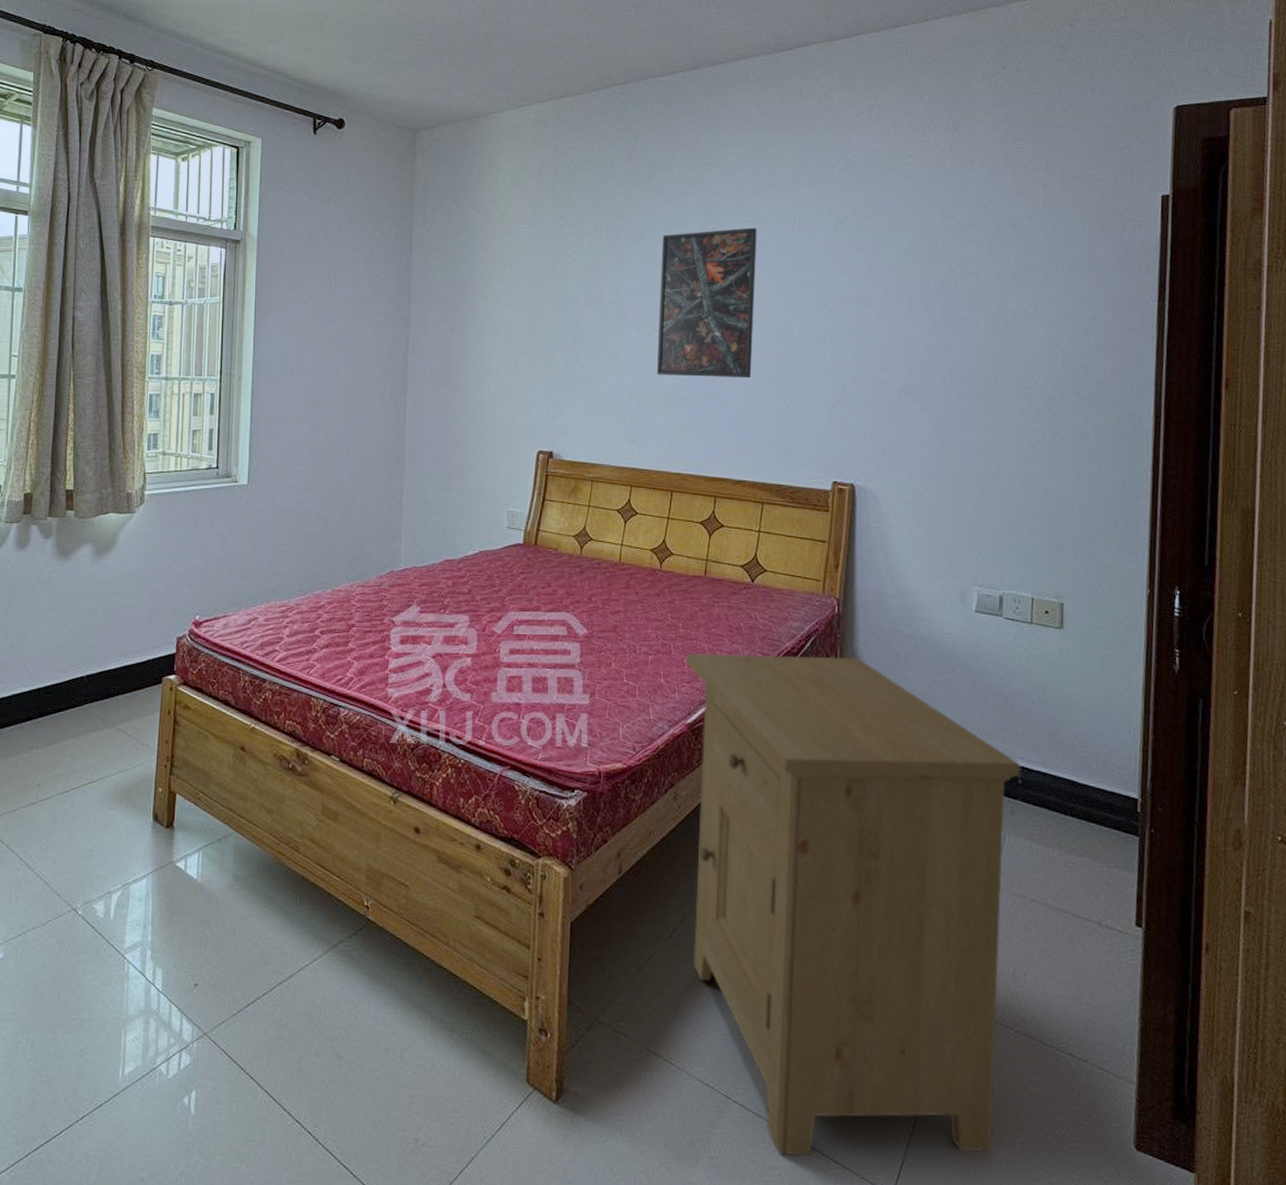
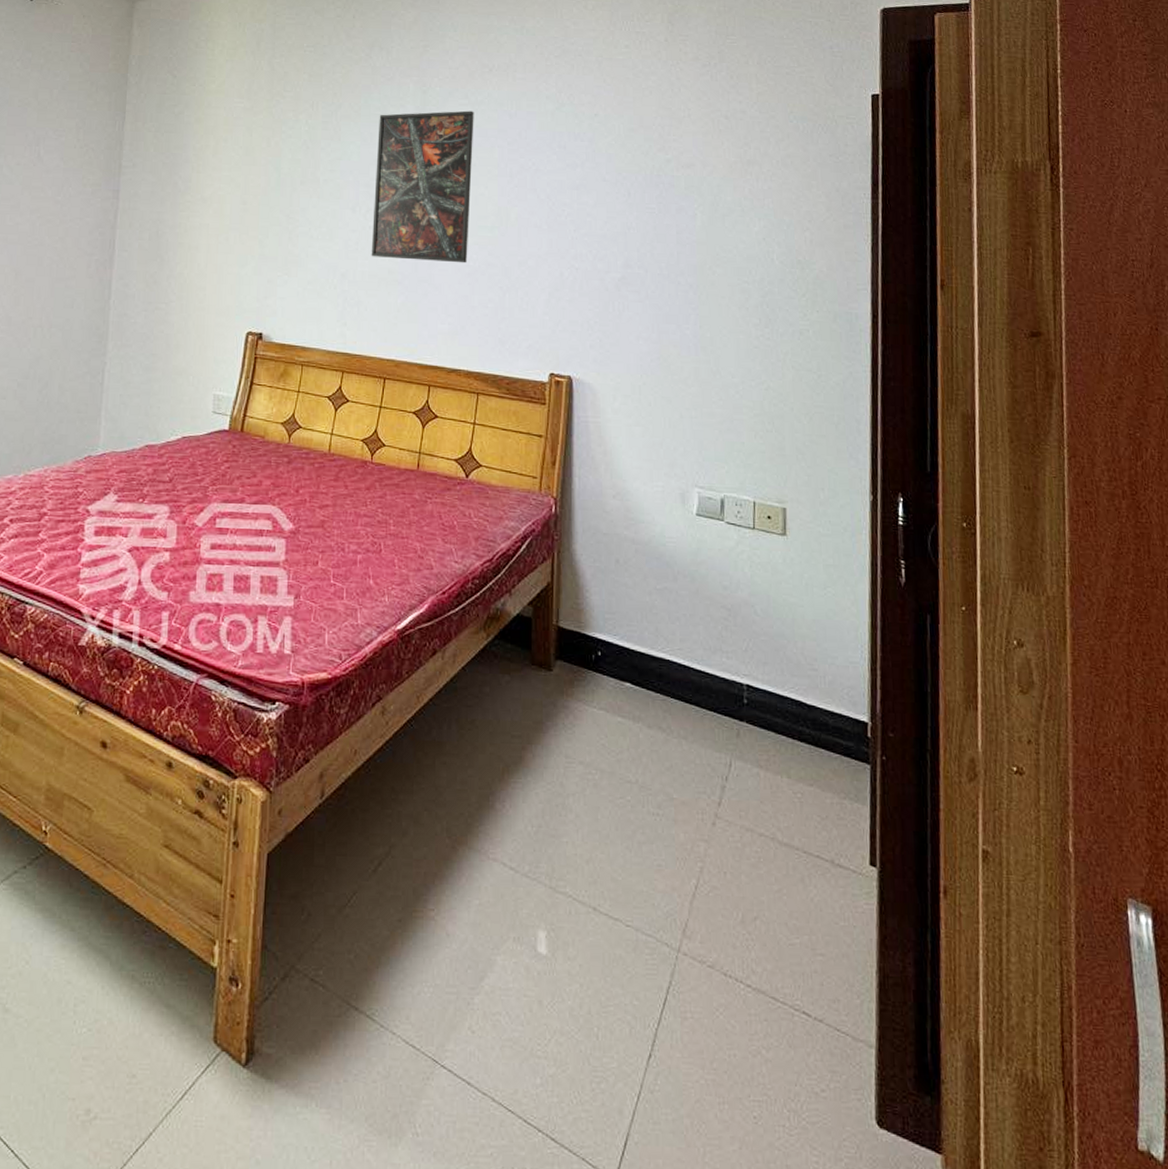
nightstand: present [686,652,1020,1155] -> none [397,552,745,1132]

